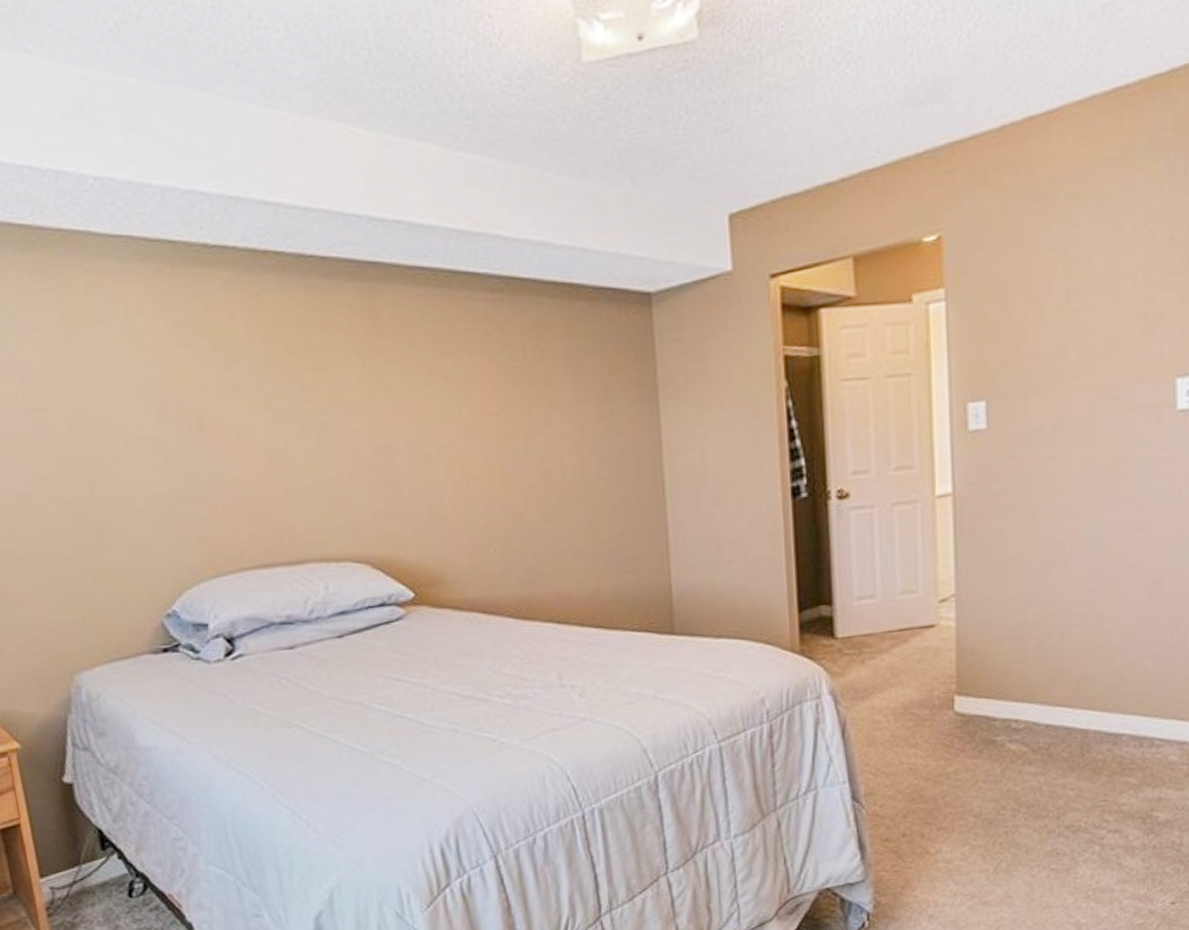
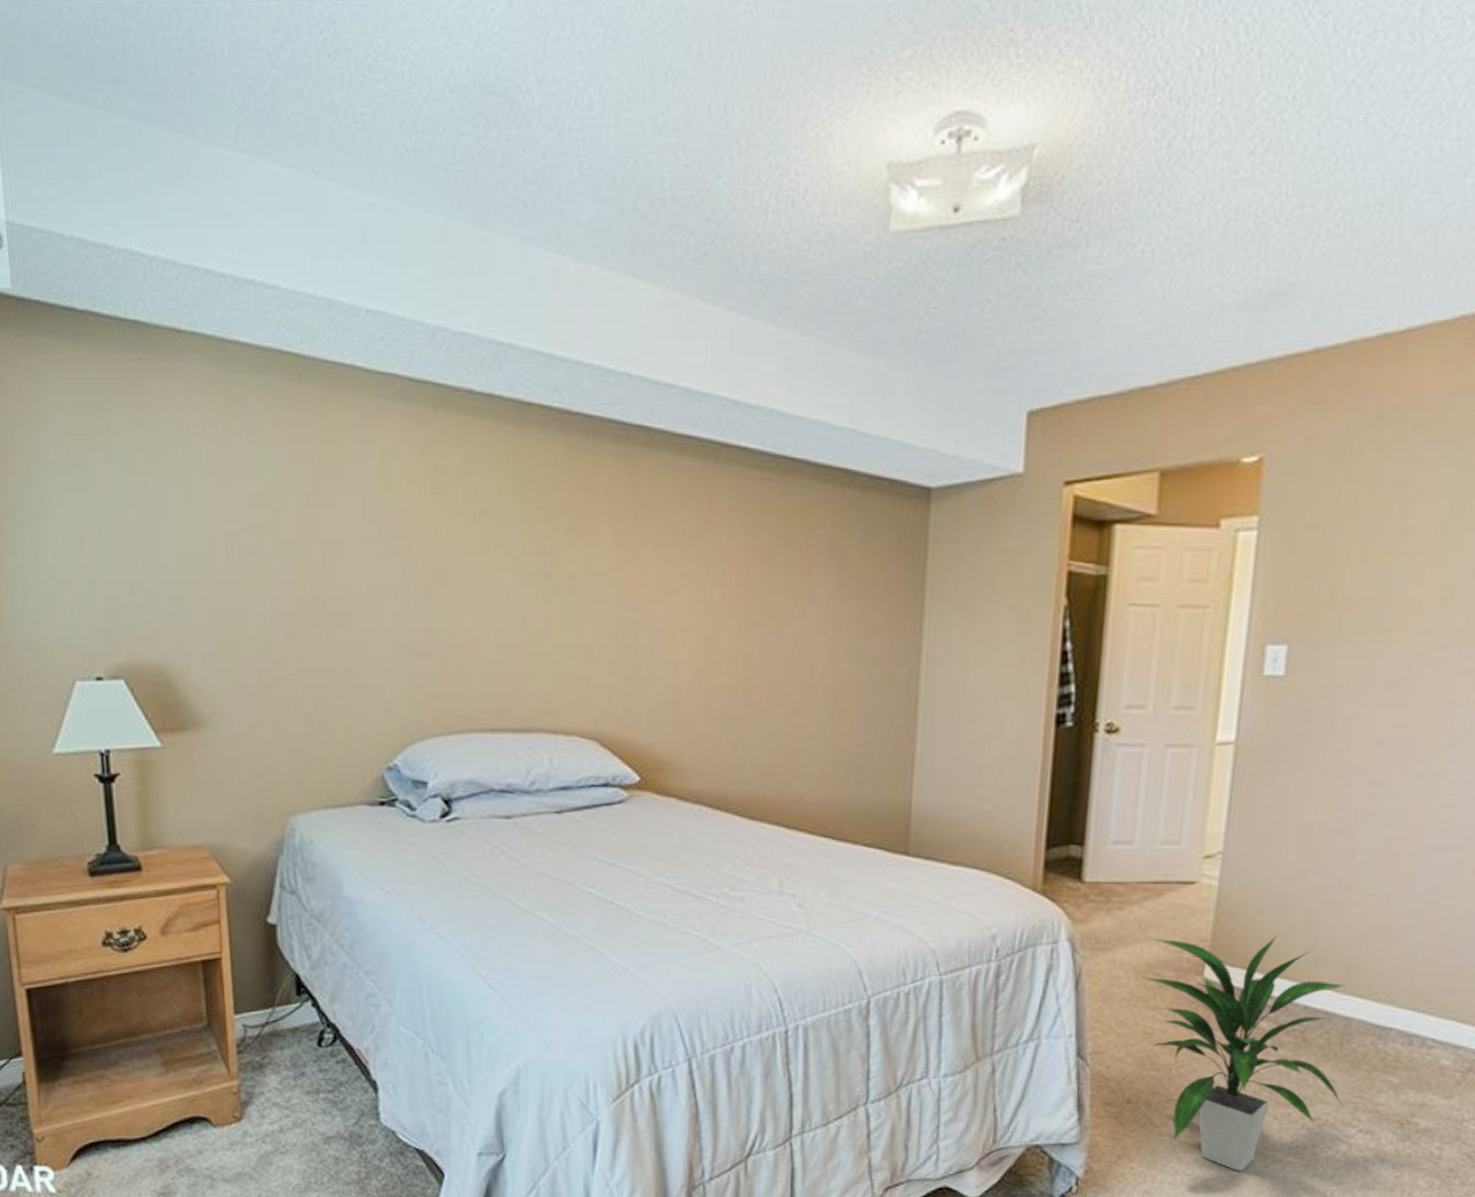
indoor plant: none [900,664,1094,885] -> present [1142,935,1346,1171]

